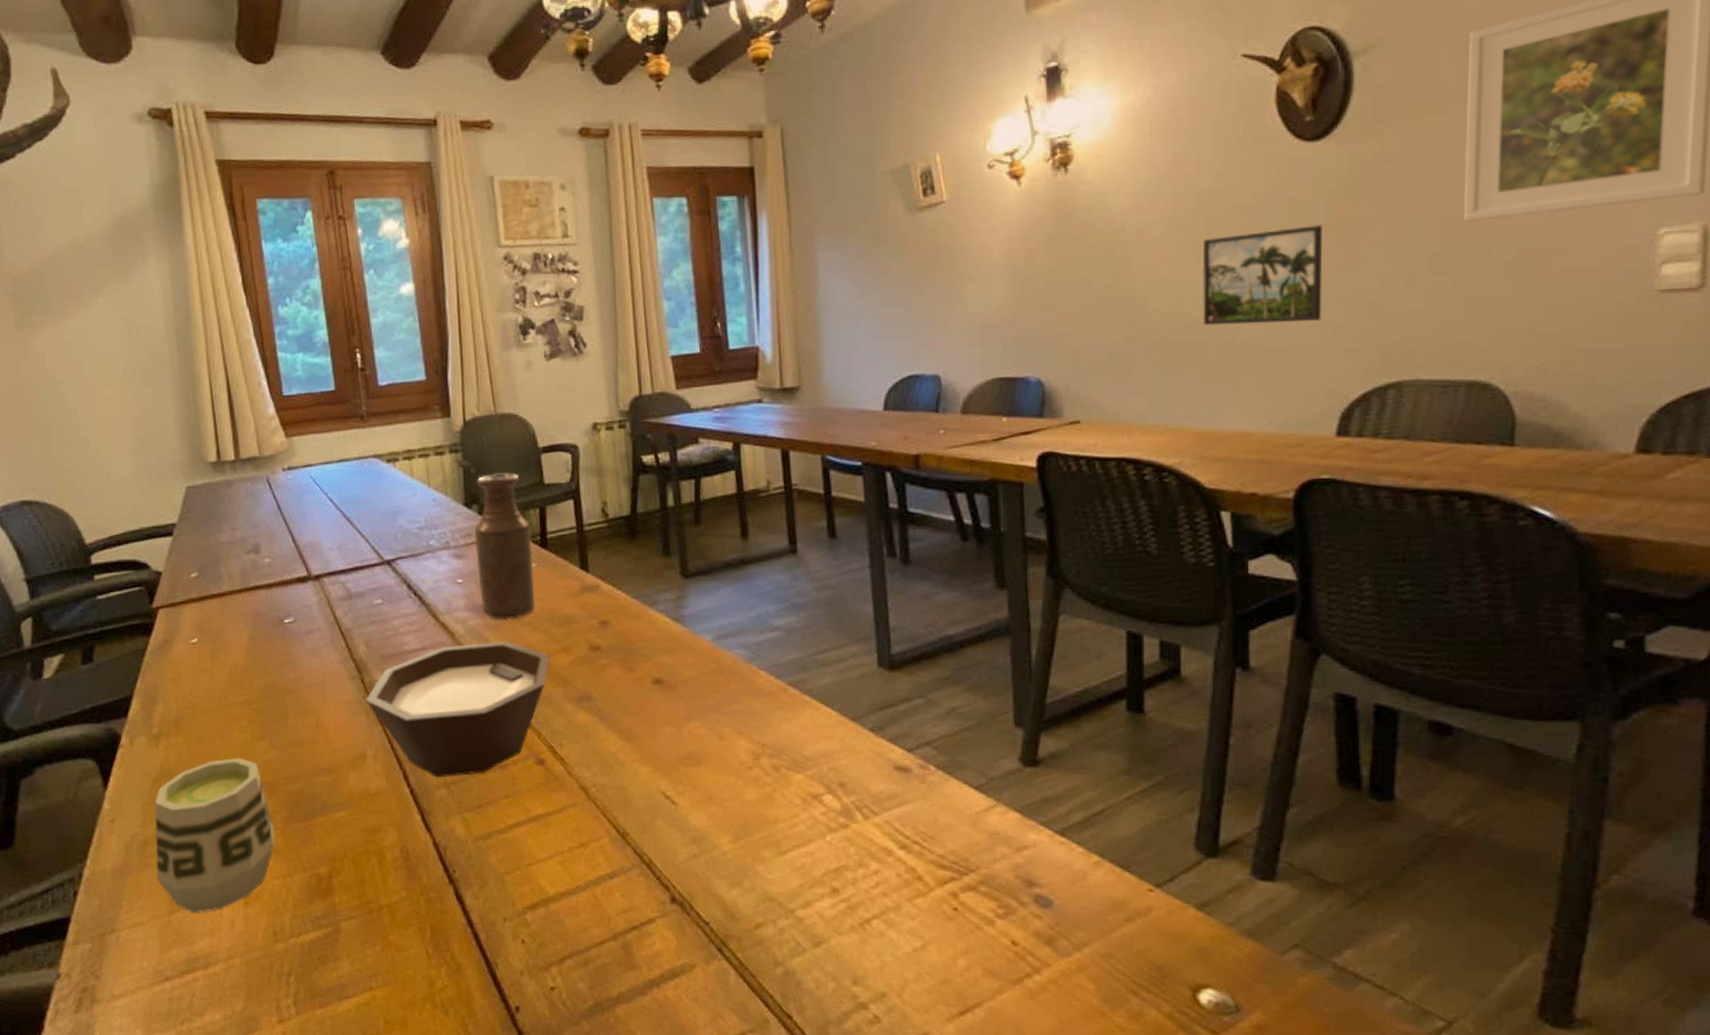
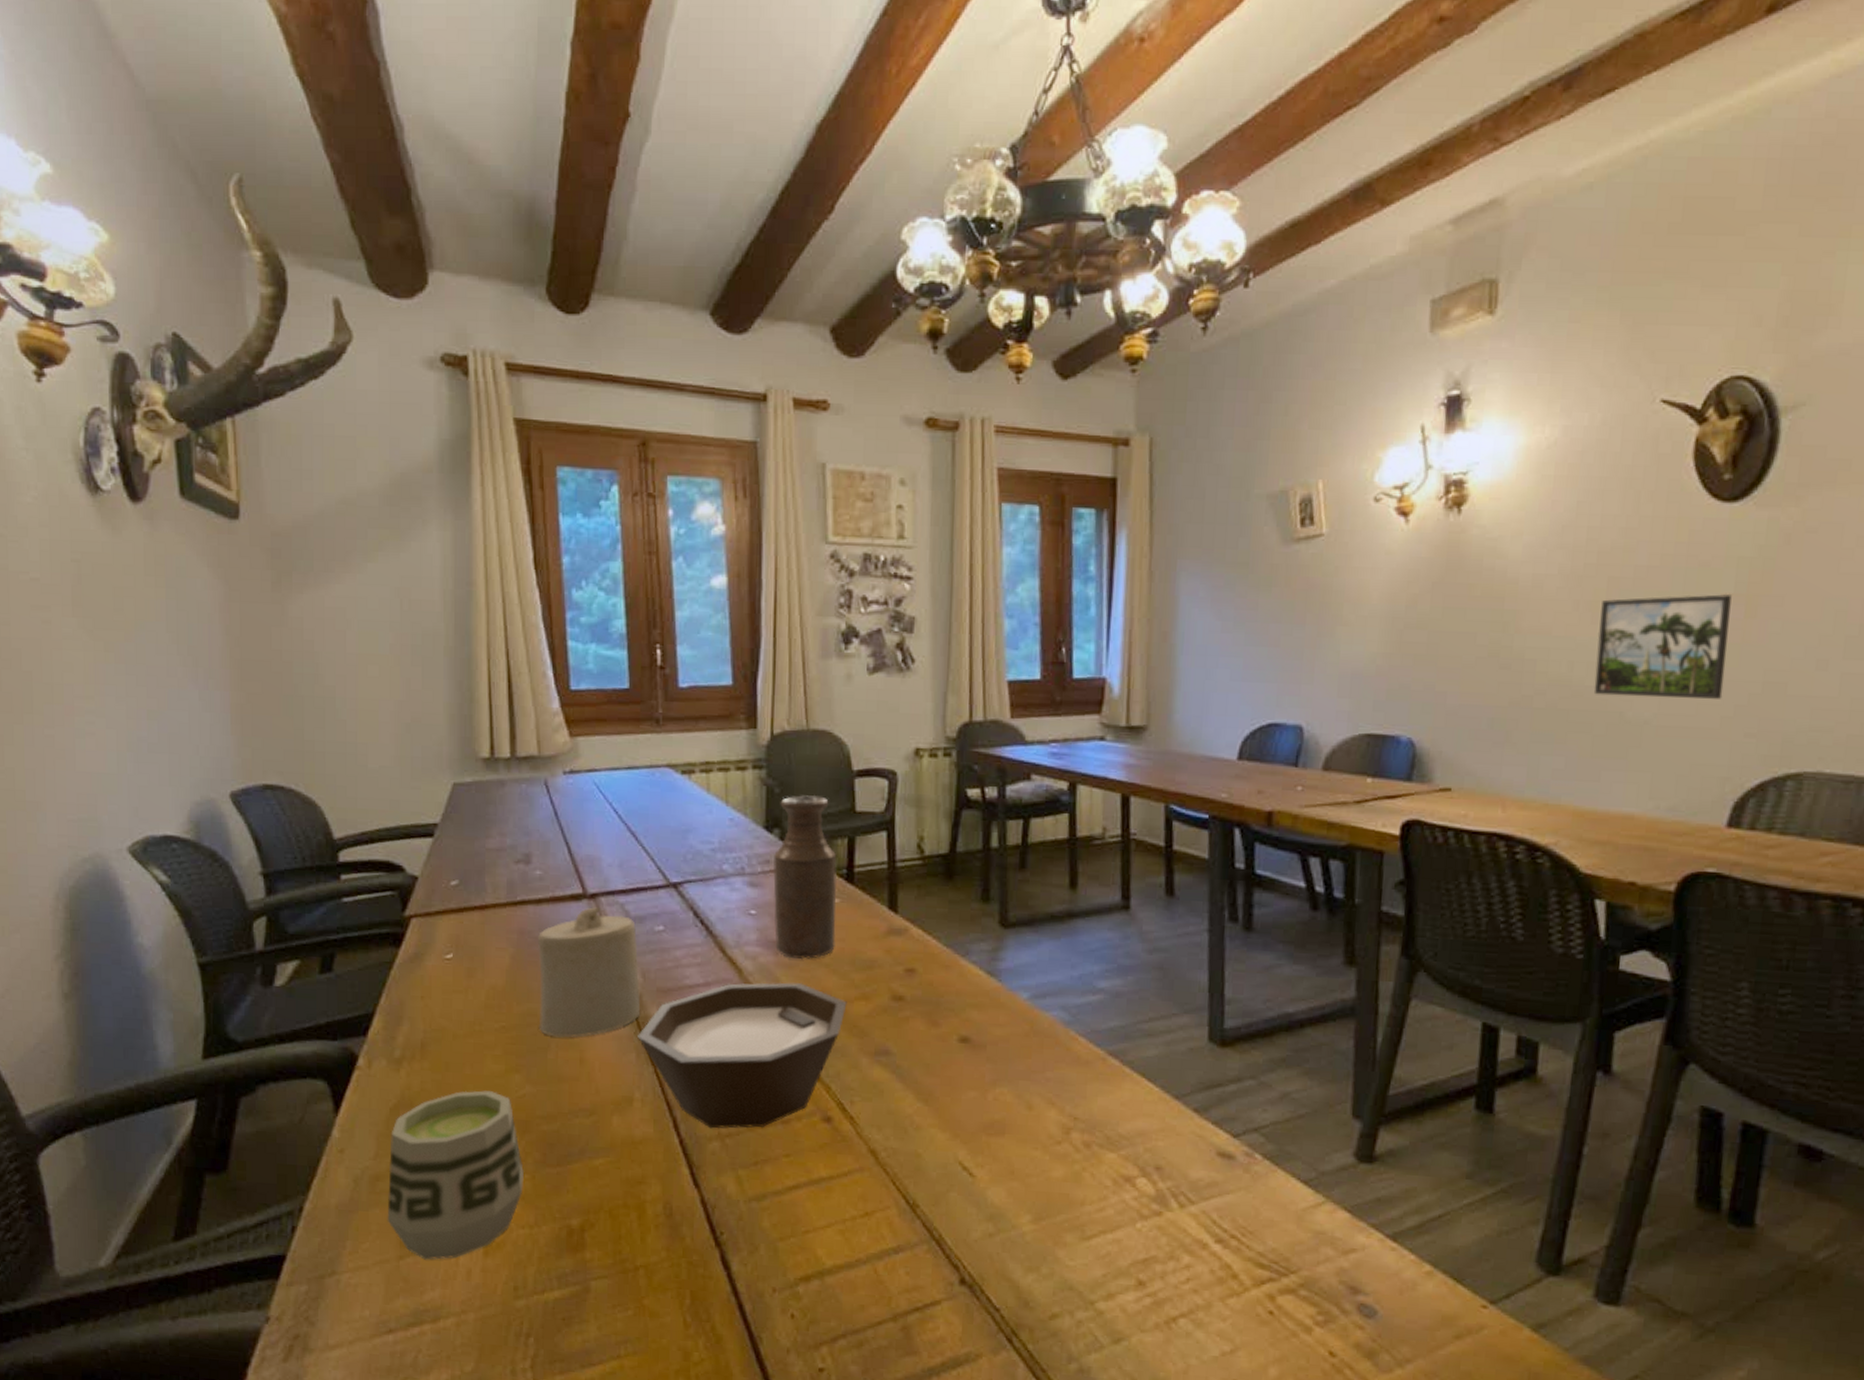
candle: none [271,587,366,706] -> present [538,907,640,1038]

